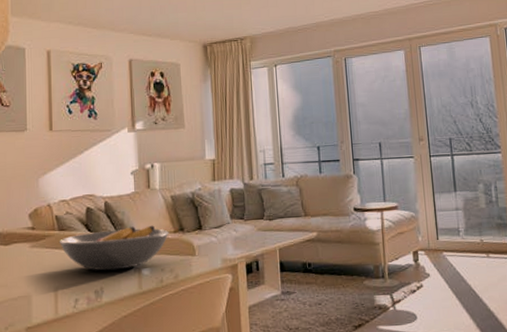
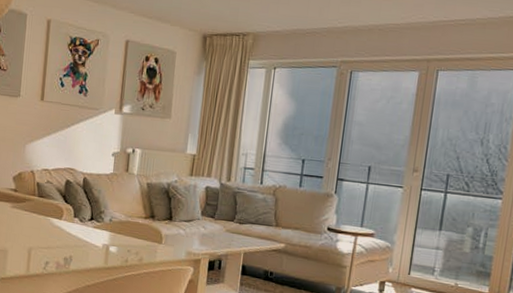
fruit bowl: present [59,225,169,271] -> none [37,203,140,244]

